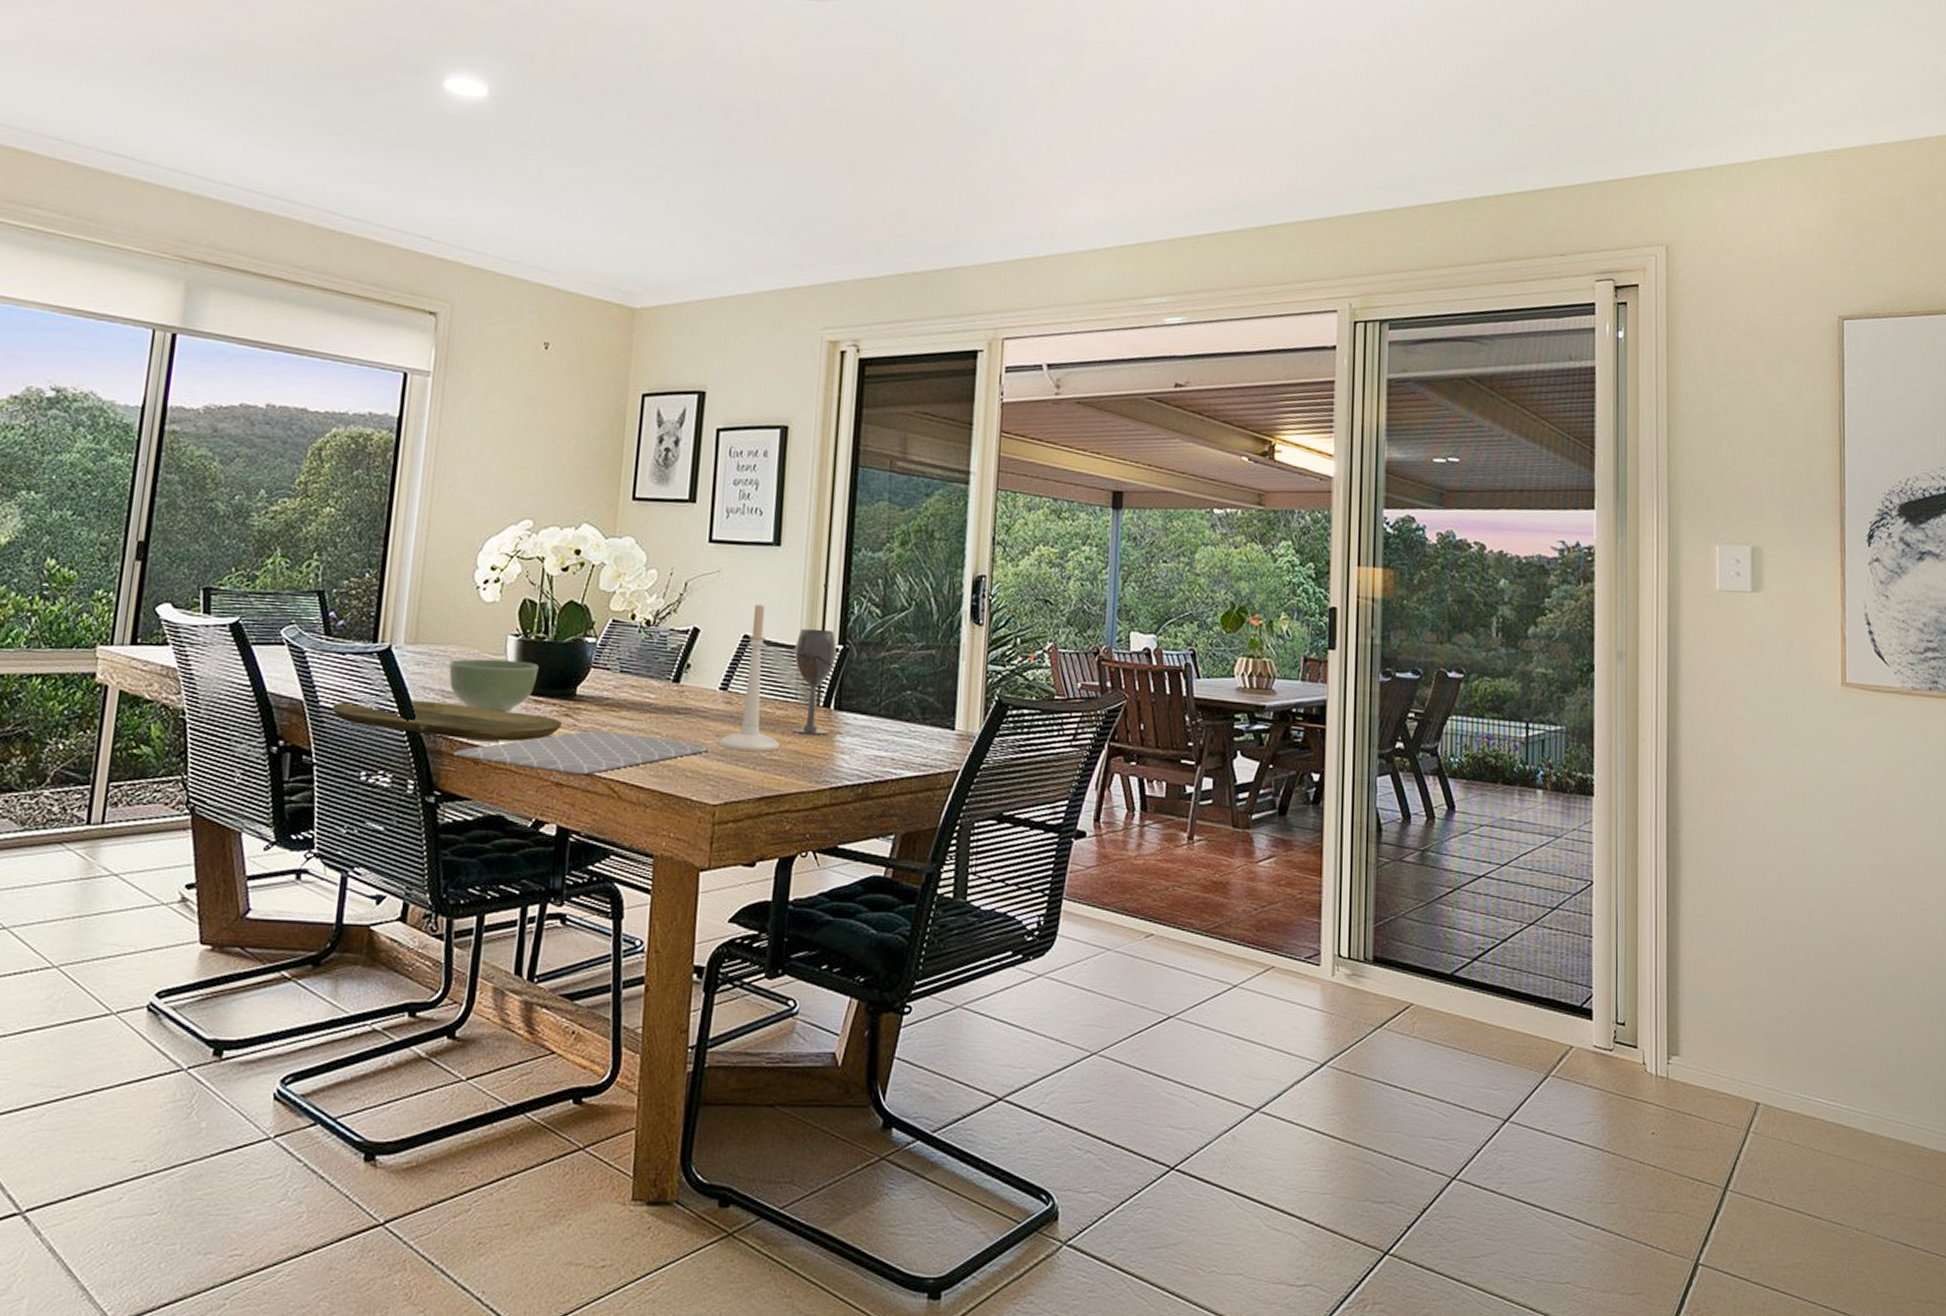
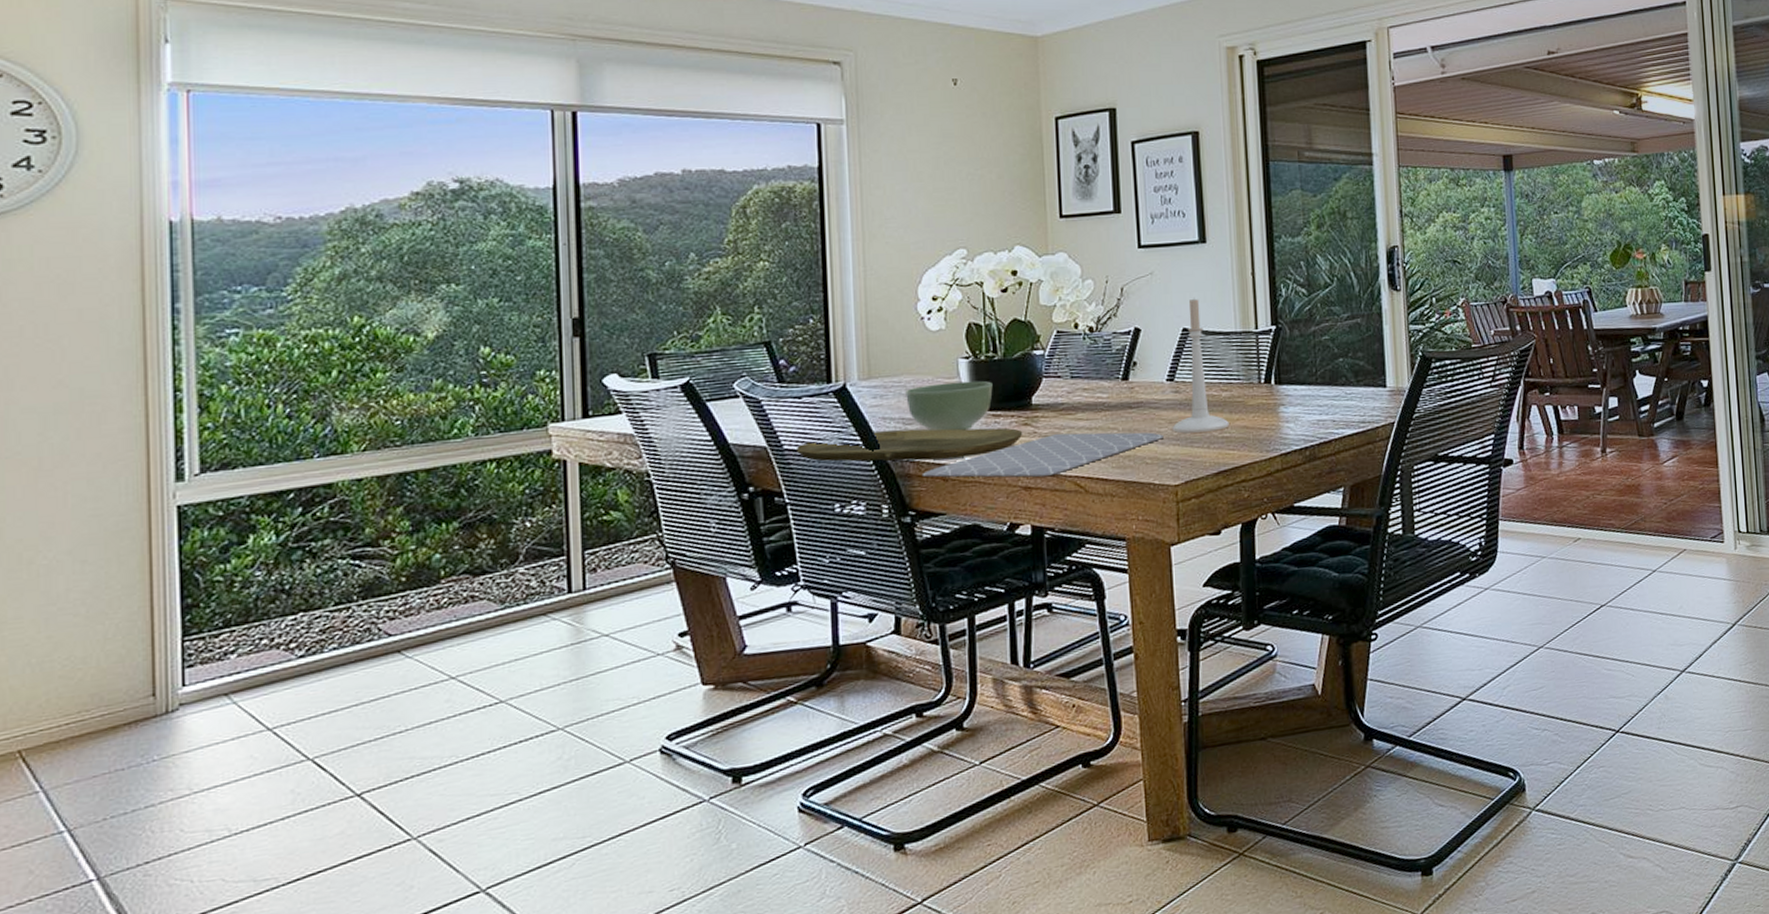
wine glass: present [791,628,837,735] -> none [1231,314,1273,411]

